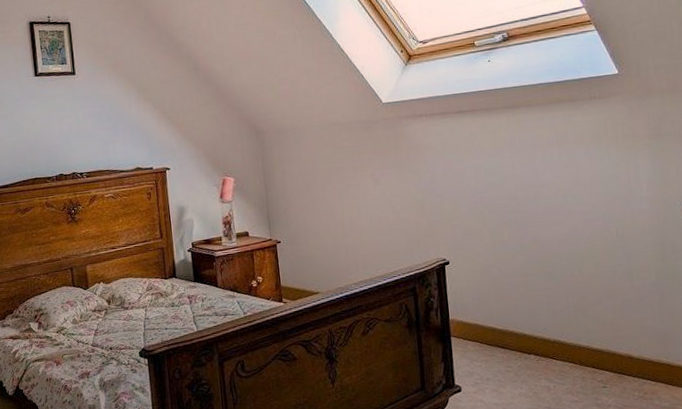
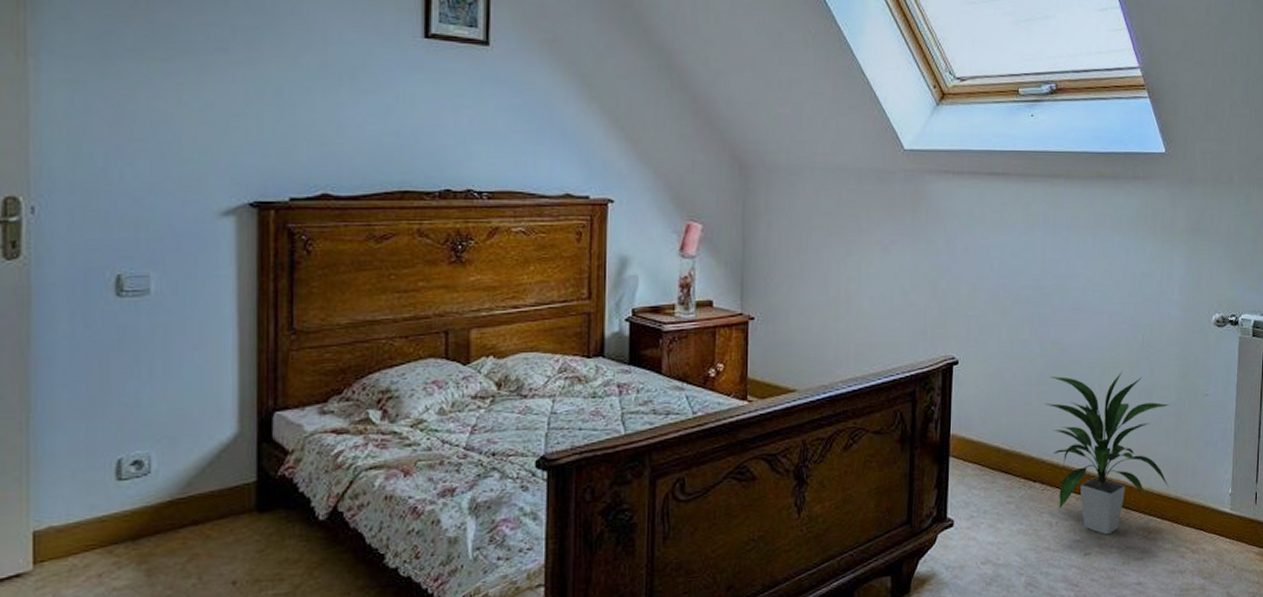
indoor plant: none [531,260,660,396] -> present [1046,371,1170,535]

